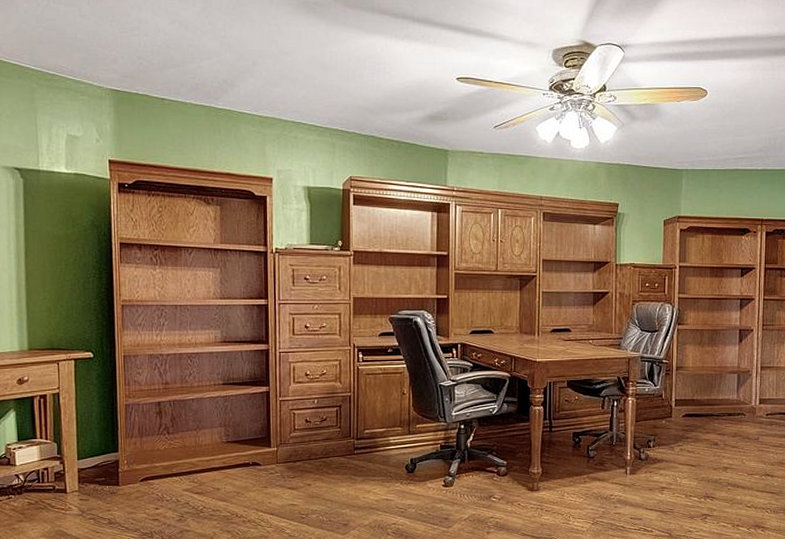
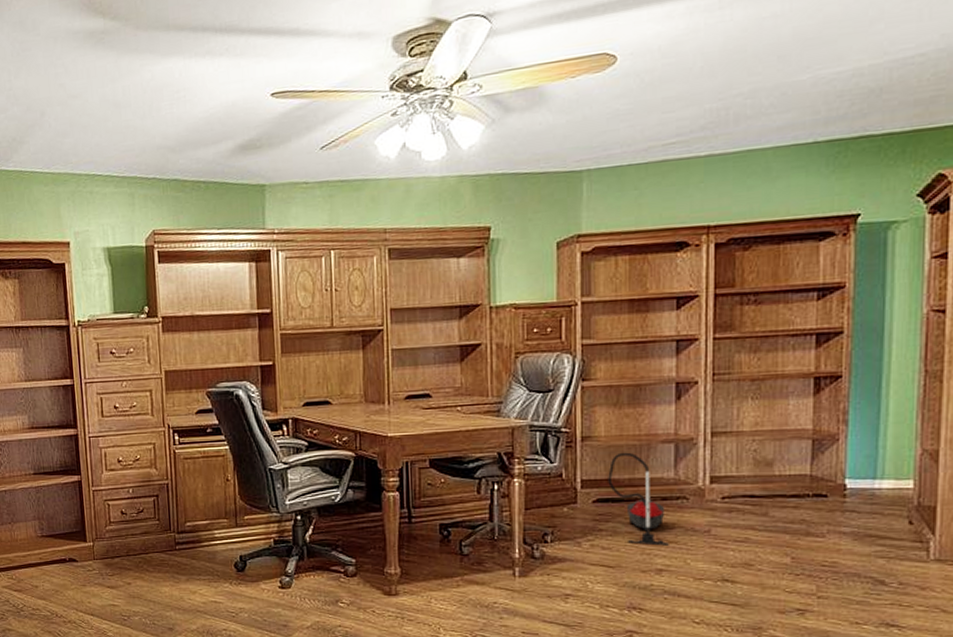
vacuum cleaner: none [693,379,732,450] -> present [608,452,669,546]

